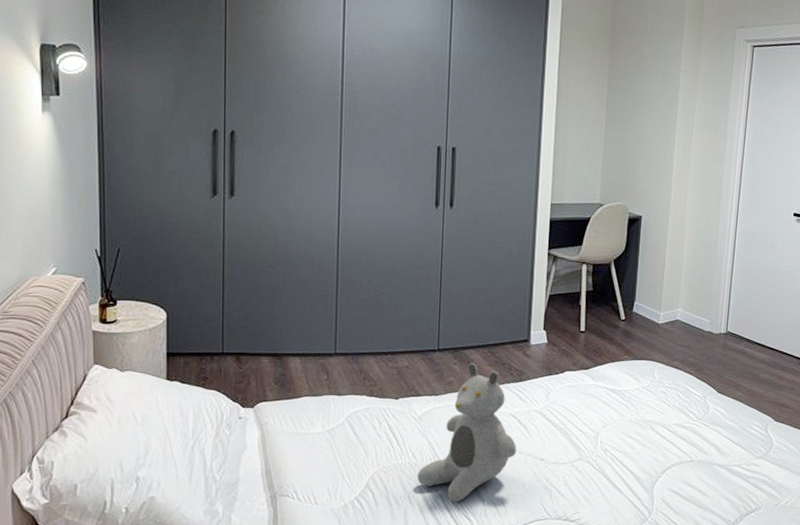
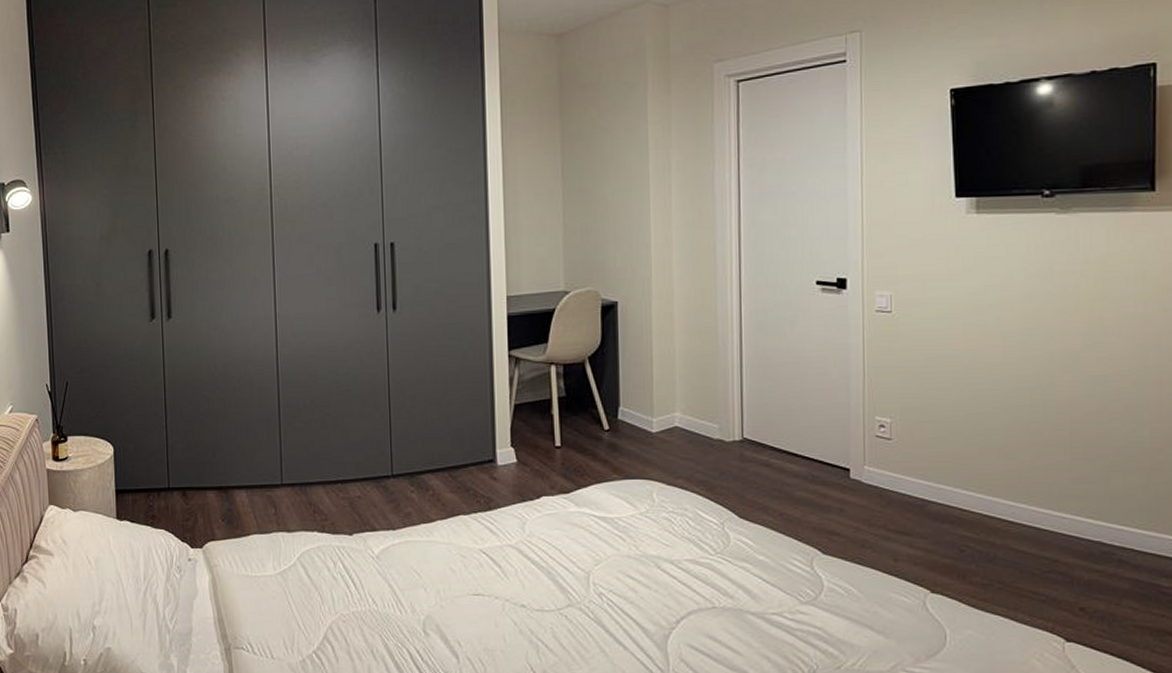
teddy bear: present [417,362,517,503] -> none [380,489,492,659]

